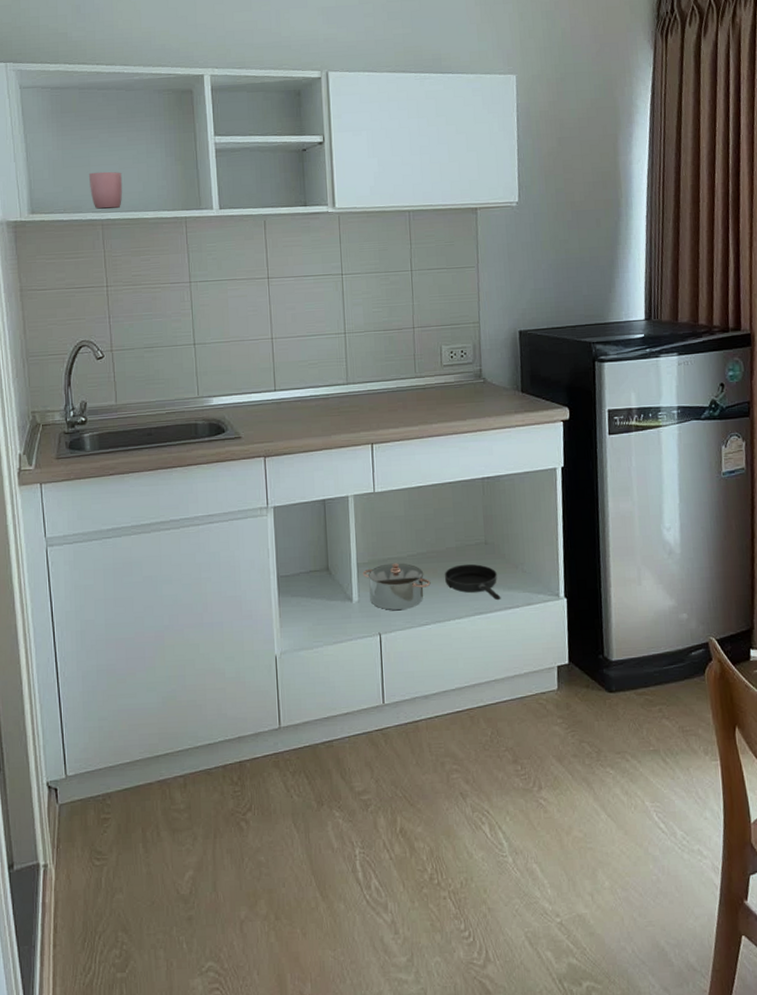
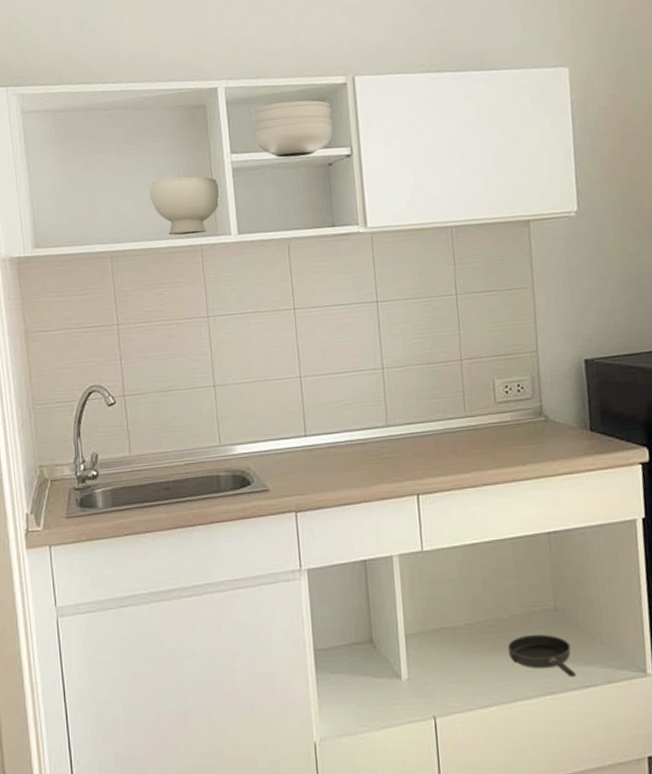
cup: present [88,171,123,210] -> none [95,198,133,240]
bowl: none [138,154,205,208] -> present [149,176,221,236]
bowl: none [233,91,308,143] -> present [250,100,334,158]
cooking pot: present [362,563,431,611] -> none [412,633,492,690]

